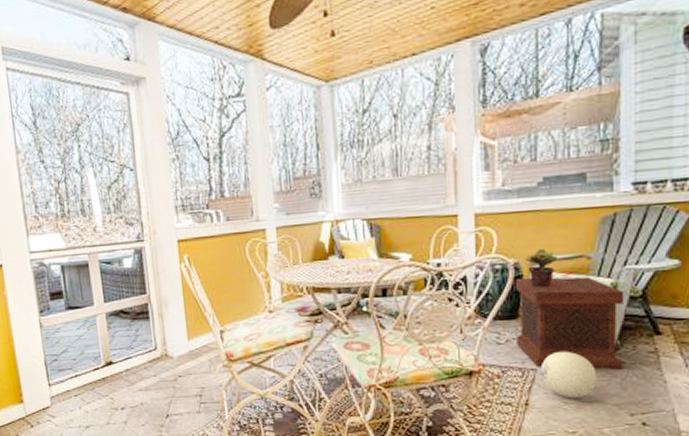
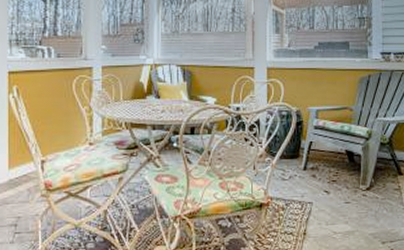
side table: present [515,276,624,370] -> none [297,123,377,204]
potted plant: present [524,248,558,287] -> none [304,99,329,132]
ball: present [540,351,597,399] -> none [315,187,358,229]

